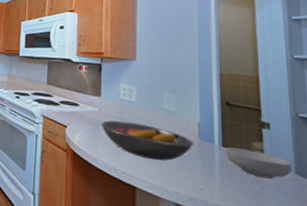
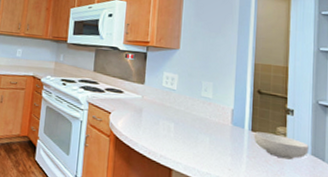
fruit bowl: present [100,120,193,161] -> none [143,107,226,145]

